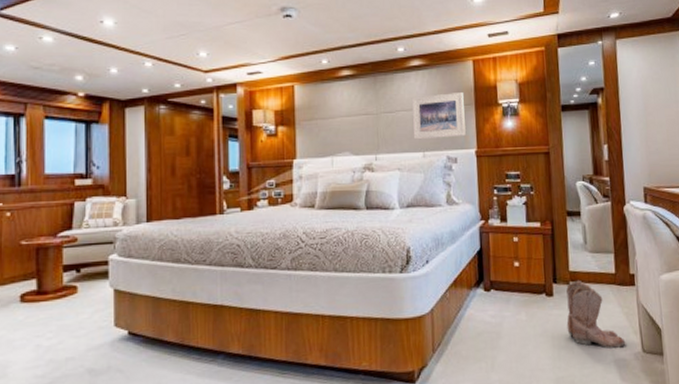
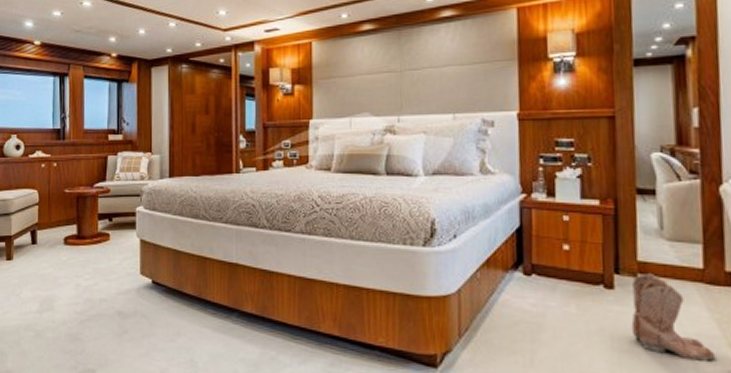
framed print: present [411,92,466,140] -> none [441,46,506,100]

